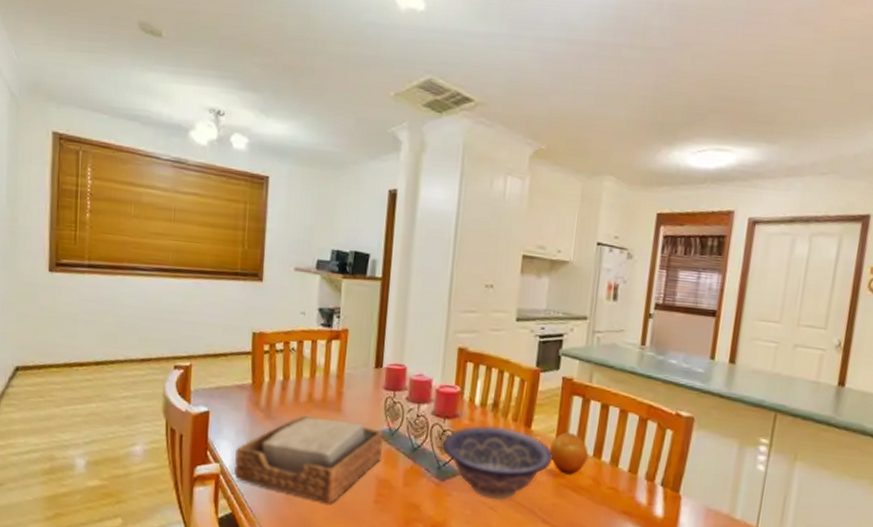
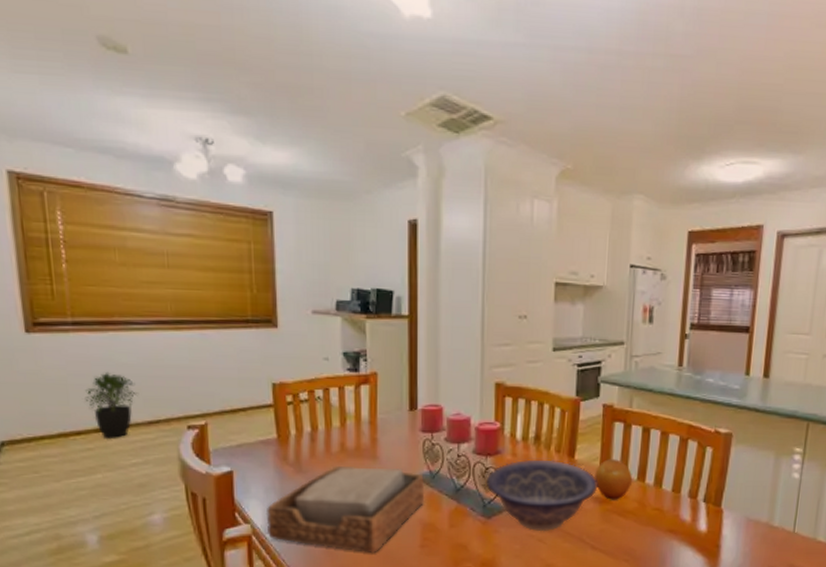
potted plant: none [90,311,135,372] -> present [84,371,138,438]

